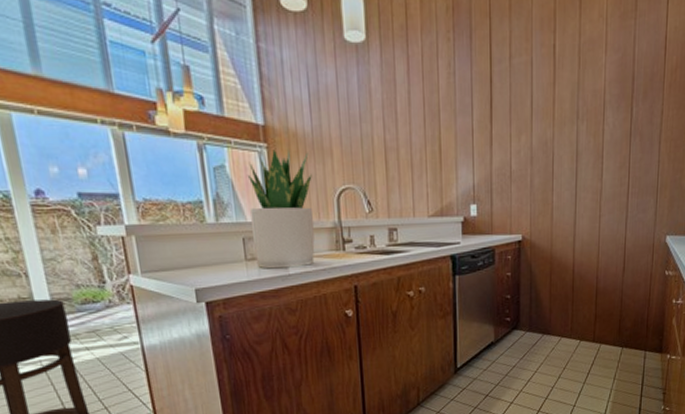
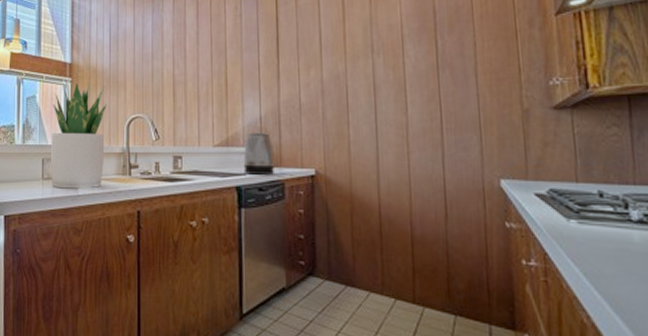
kettle: none [457,200,486,243] -> present [243,132,274,175]

